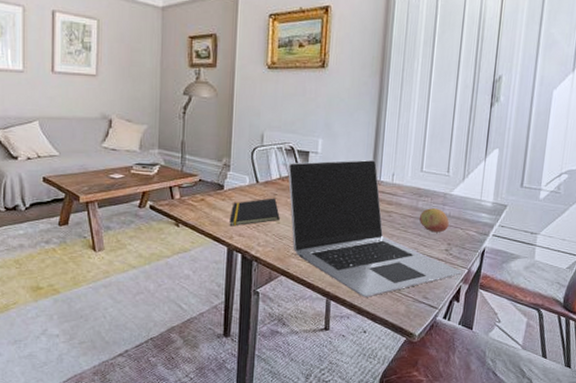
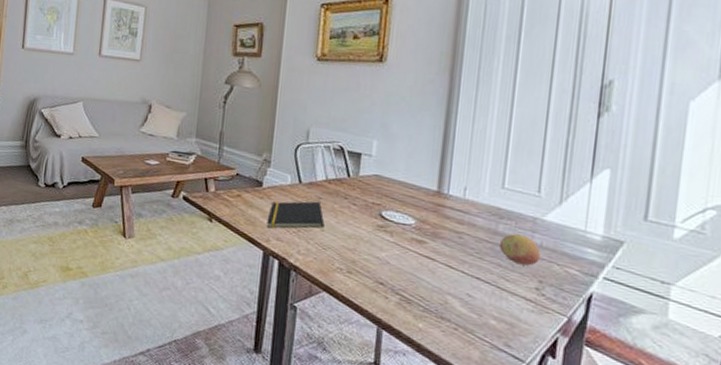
laptop: present [288,159,463,297] -> none [335,164,560,334]

